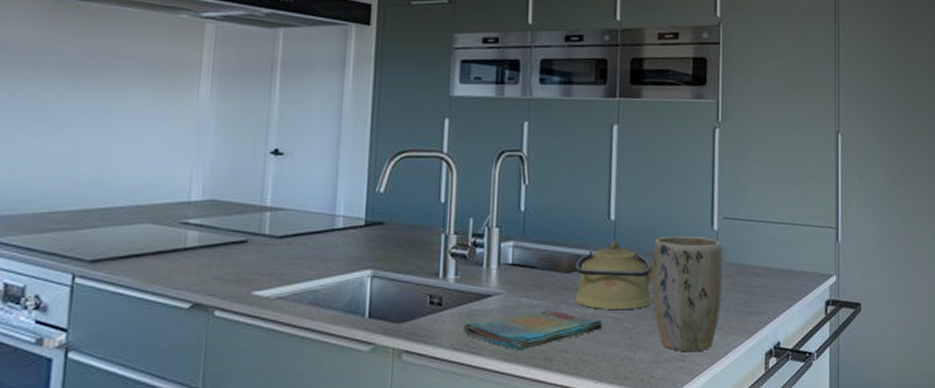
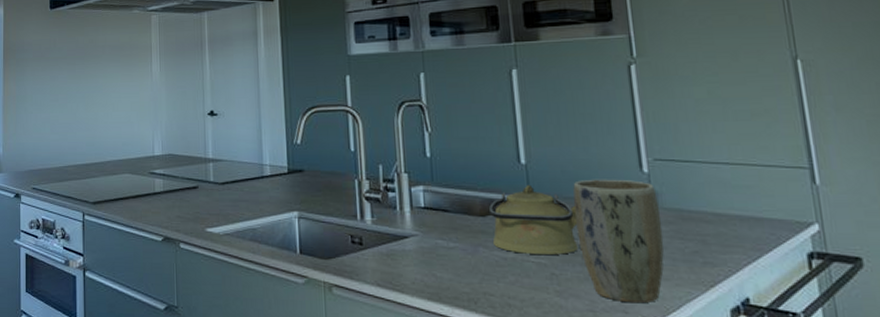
dish towel: present [462,310,603,352] -> none [384,252,526,292]

